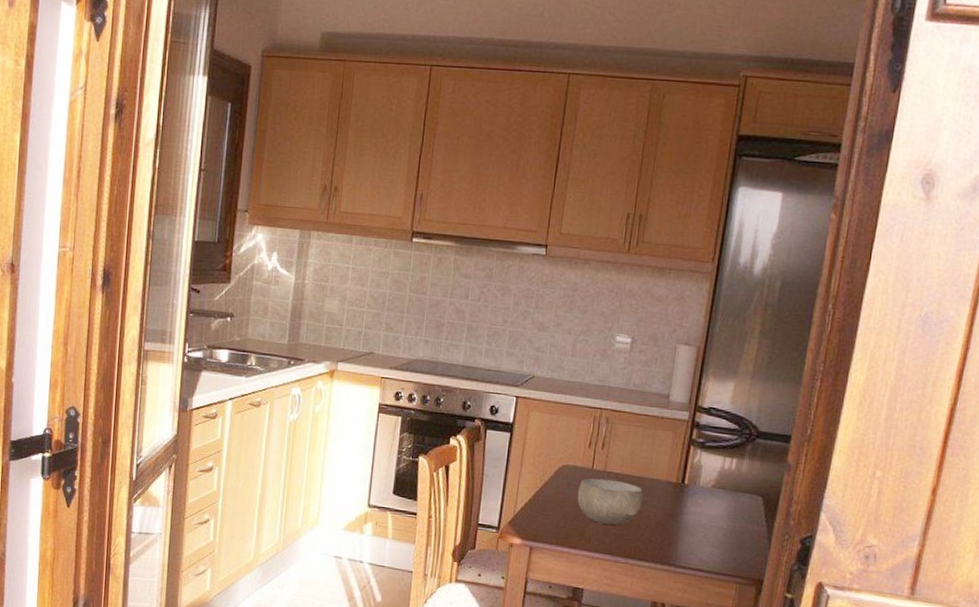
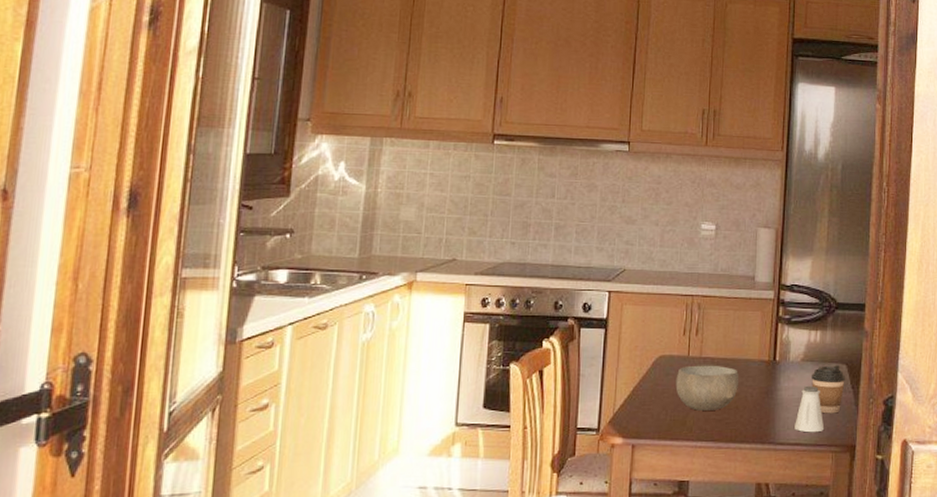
saltshaker: none [698,514,731,562] -> present [795,387,825,433]
coffee cup: none [721,495,761,545] -> present [812,365,846,414]

